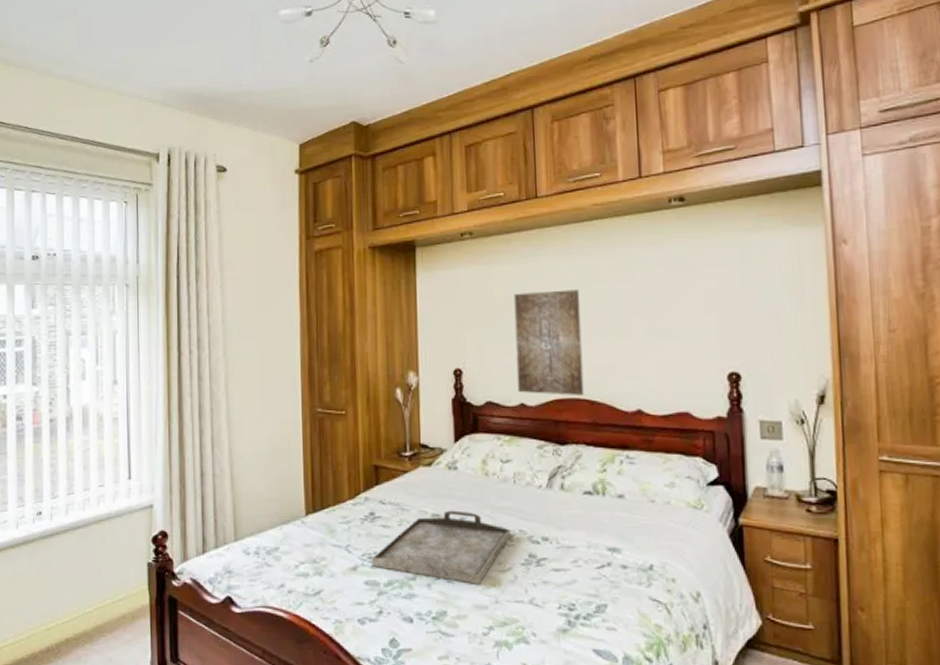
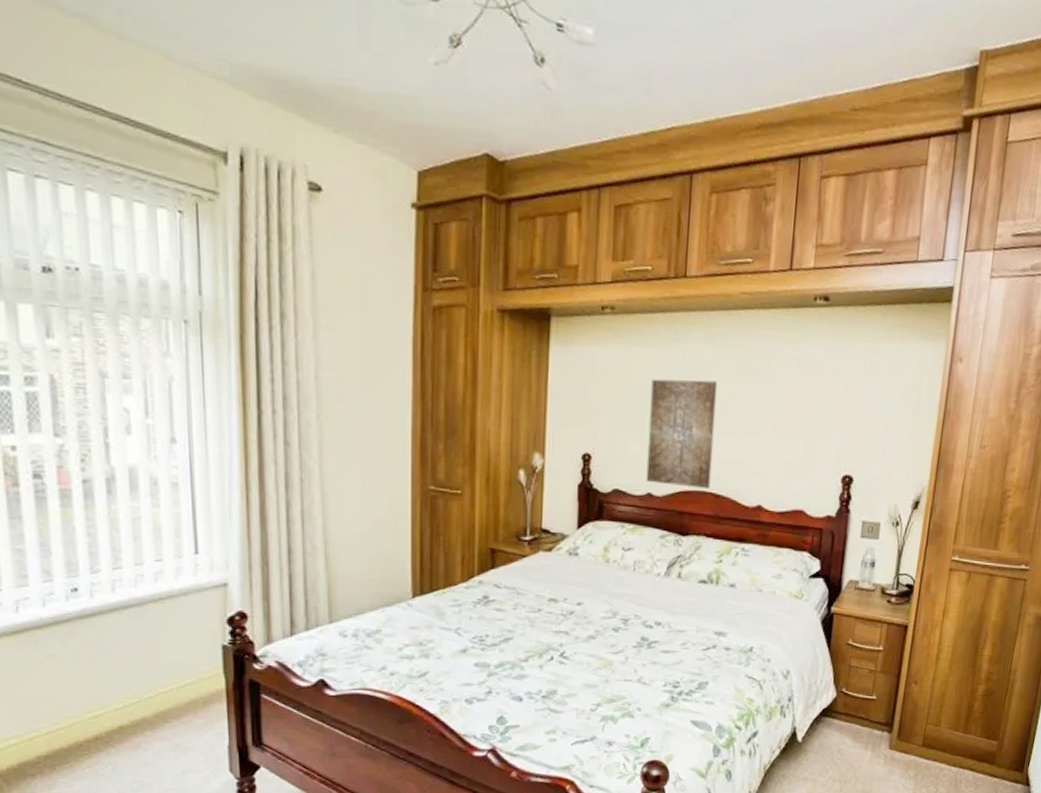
serving tray: present [371,510,510,584] -> none [482,595,625,665]

